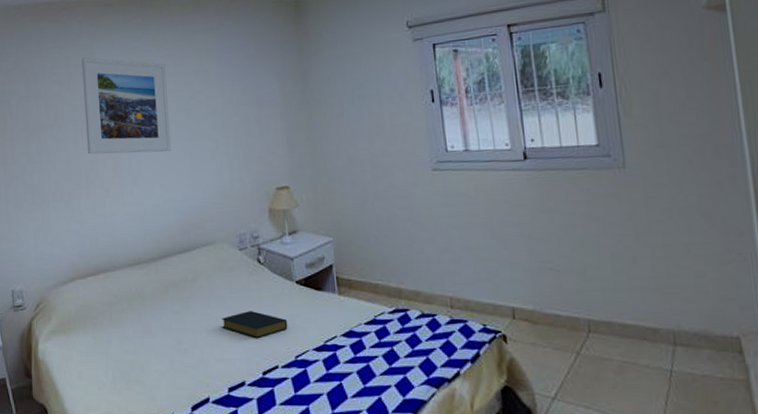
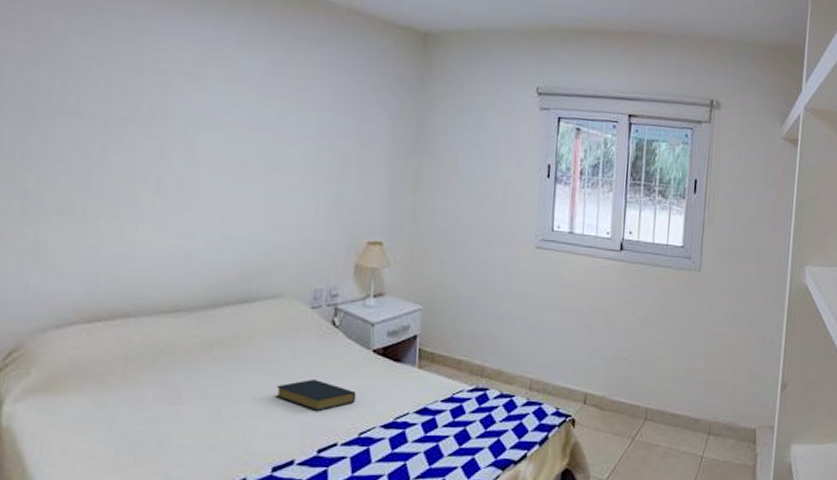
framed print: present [81,57,172,155] -> none [120,31,251,178]

